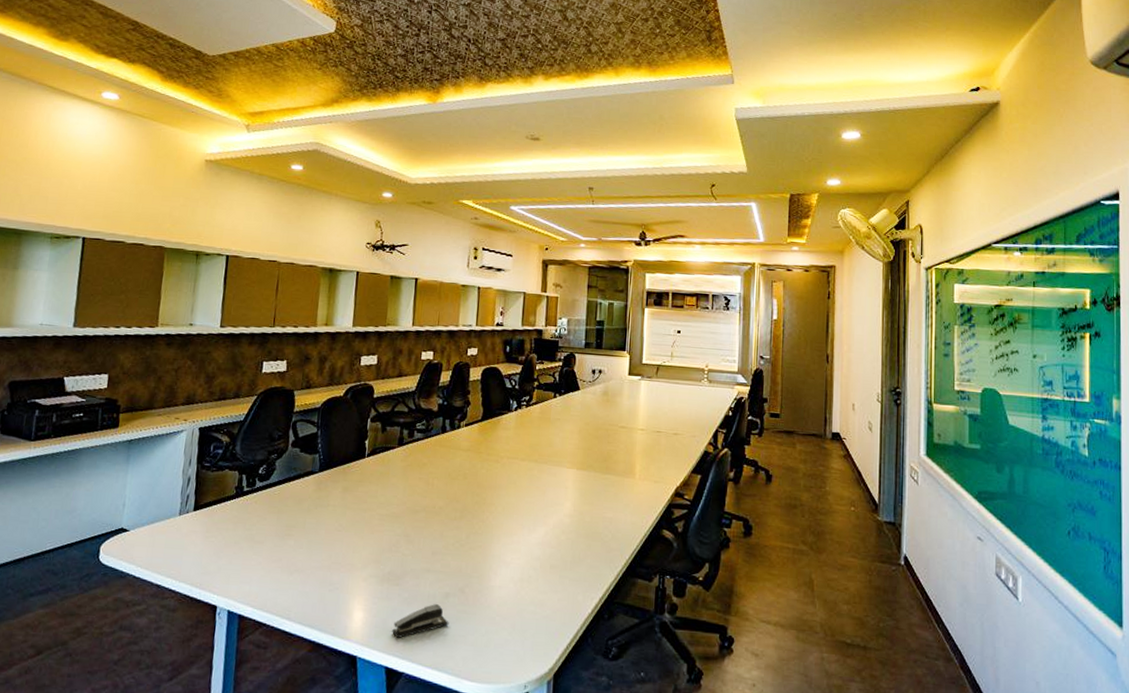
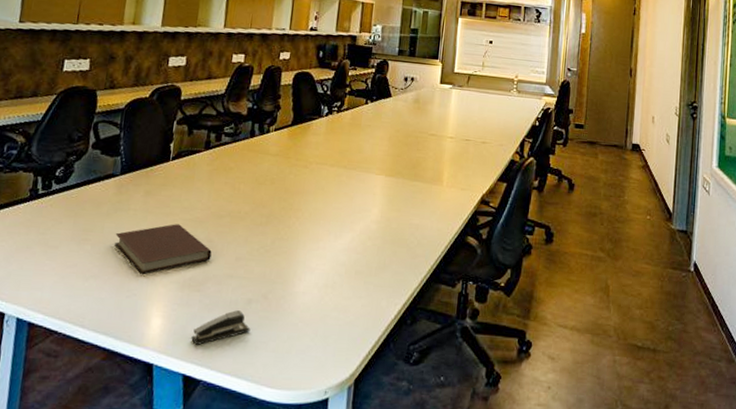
notebook: none [315,519,409,569] -> present [114,224,212,275]

